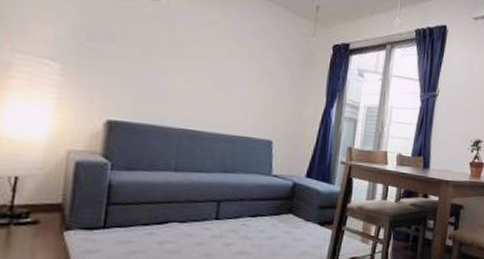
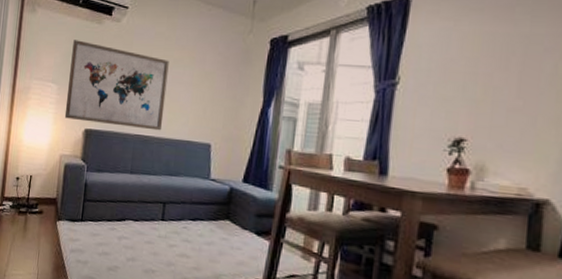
wall art: none [73,11,223,126] -> present [64,40,169,131]

